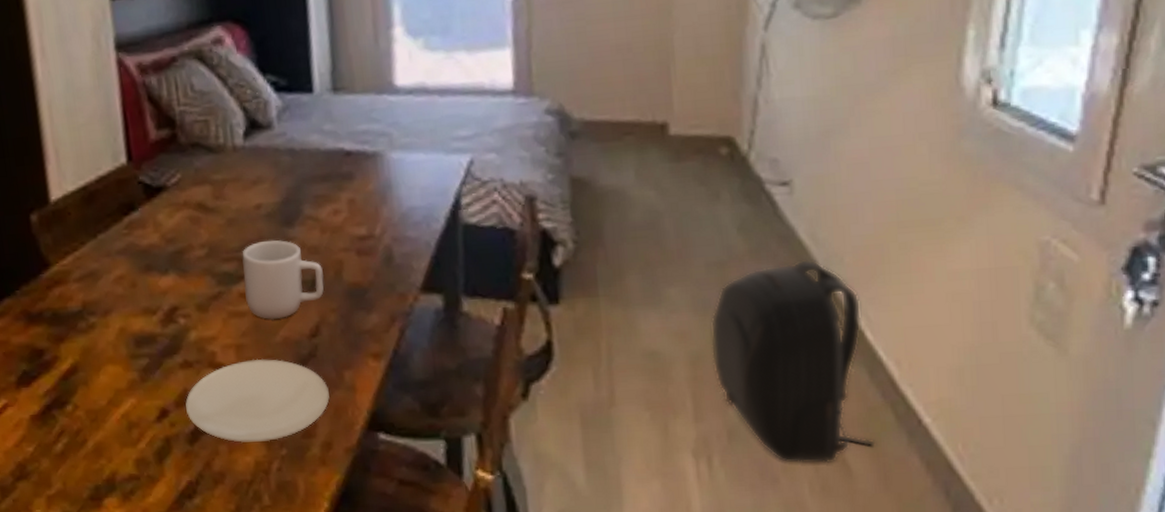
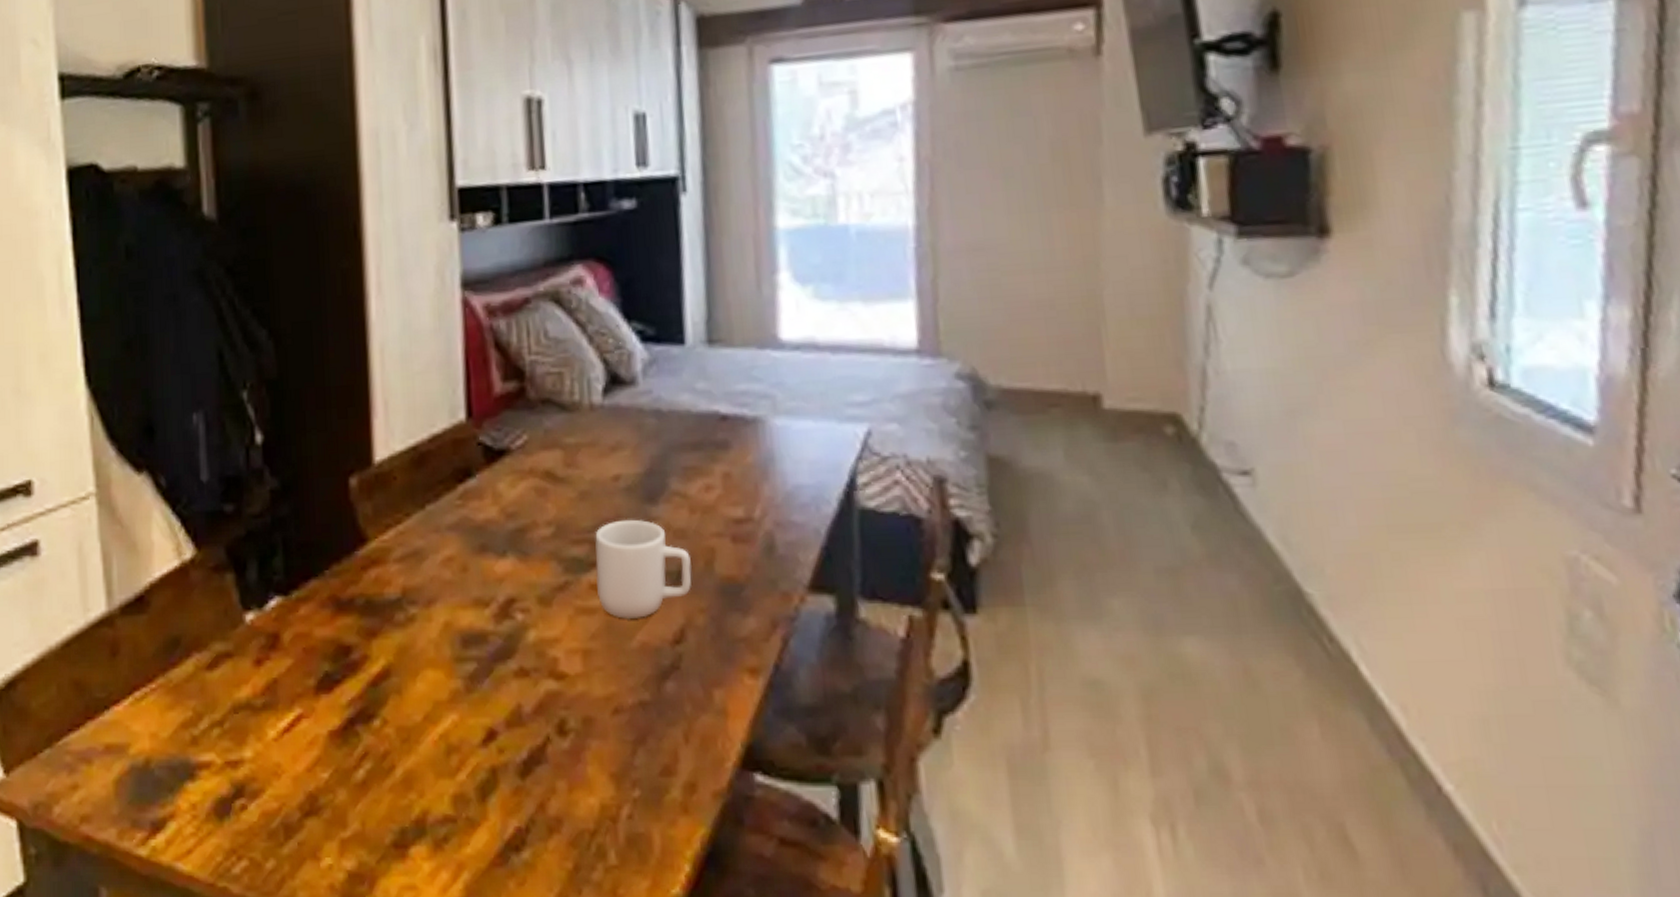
plate: present [185,358,330,444] -> none [518,668,695,780]
backpack: present [710,259,876,463] -> none [1165,568,1385,840]

